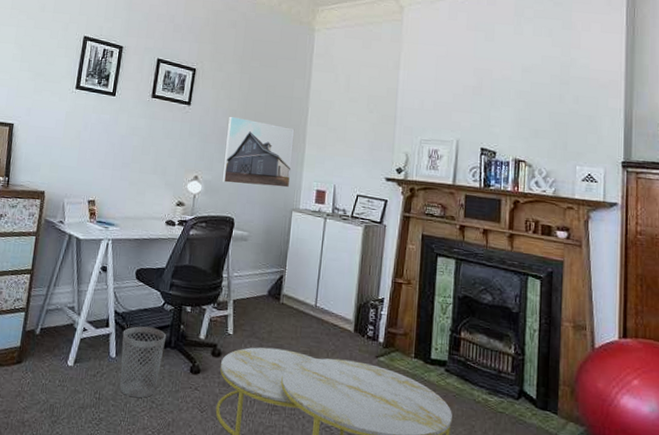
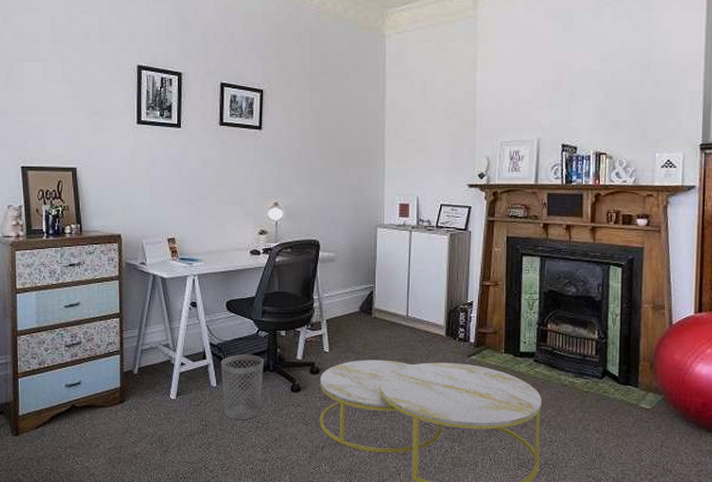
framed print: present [221,116,295,188] -> none [302,137,373,206]

